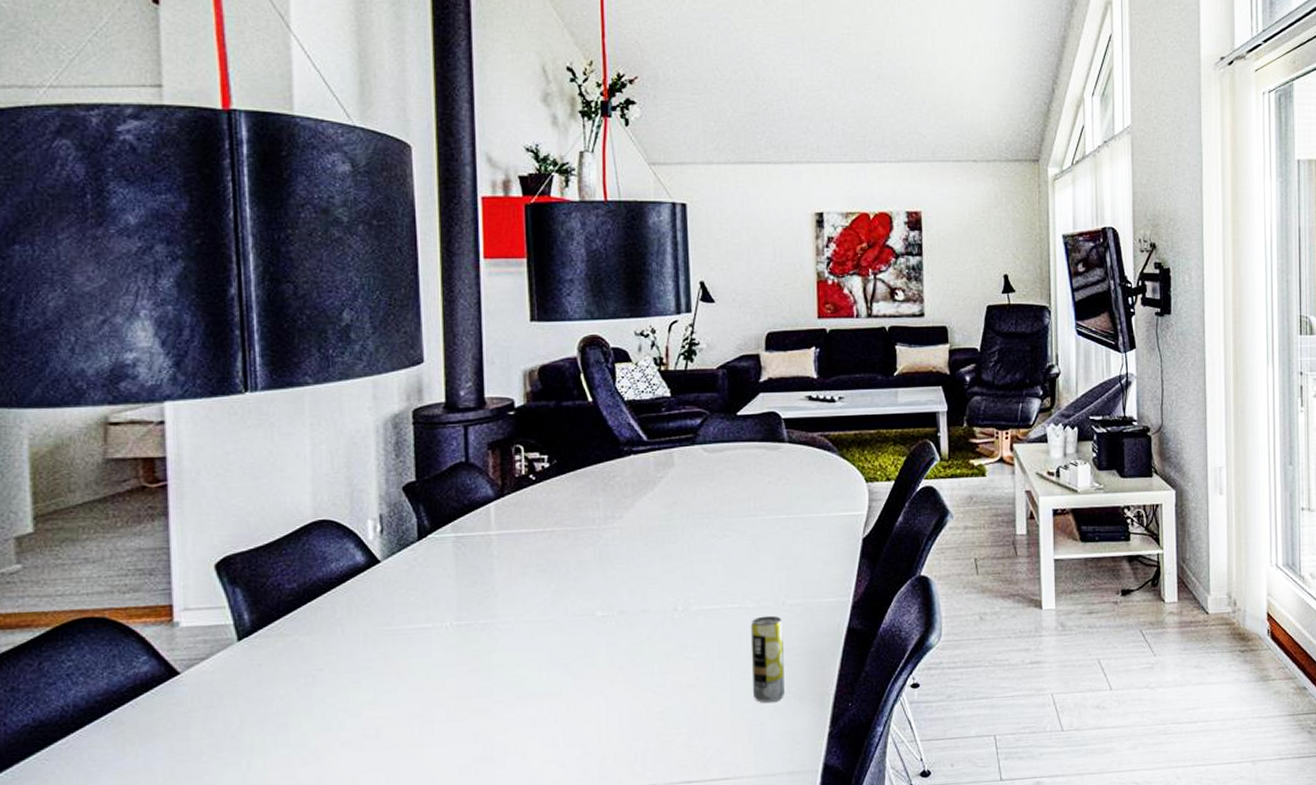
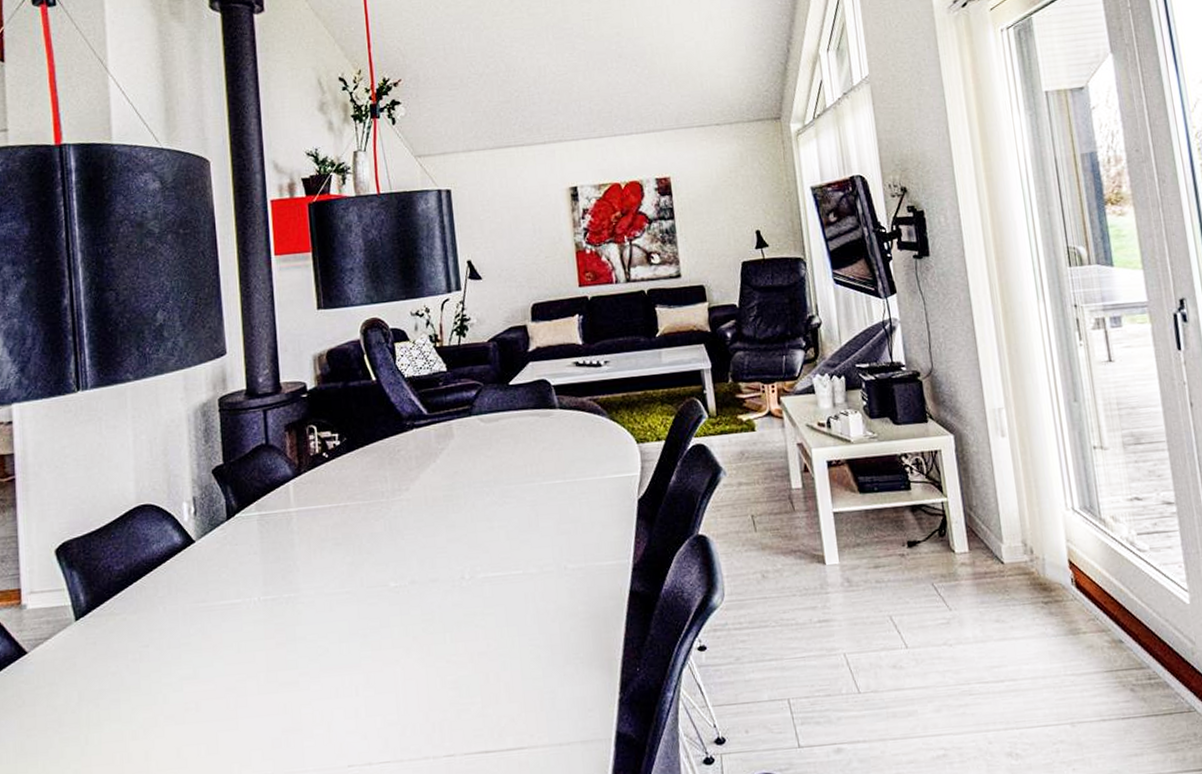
beverage can: present [750,615,785,703] -> none [535,580,573,670]

